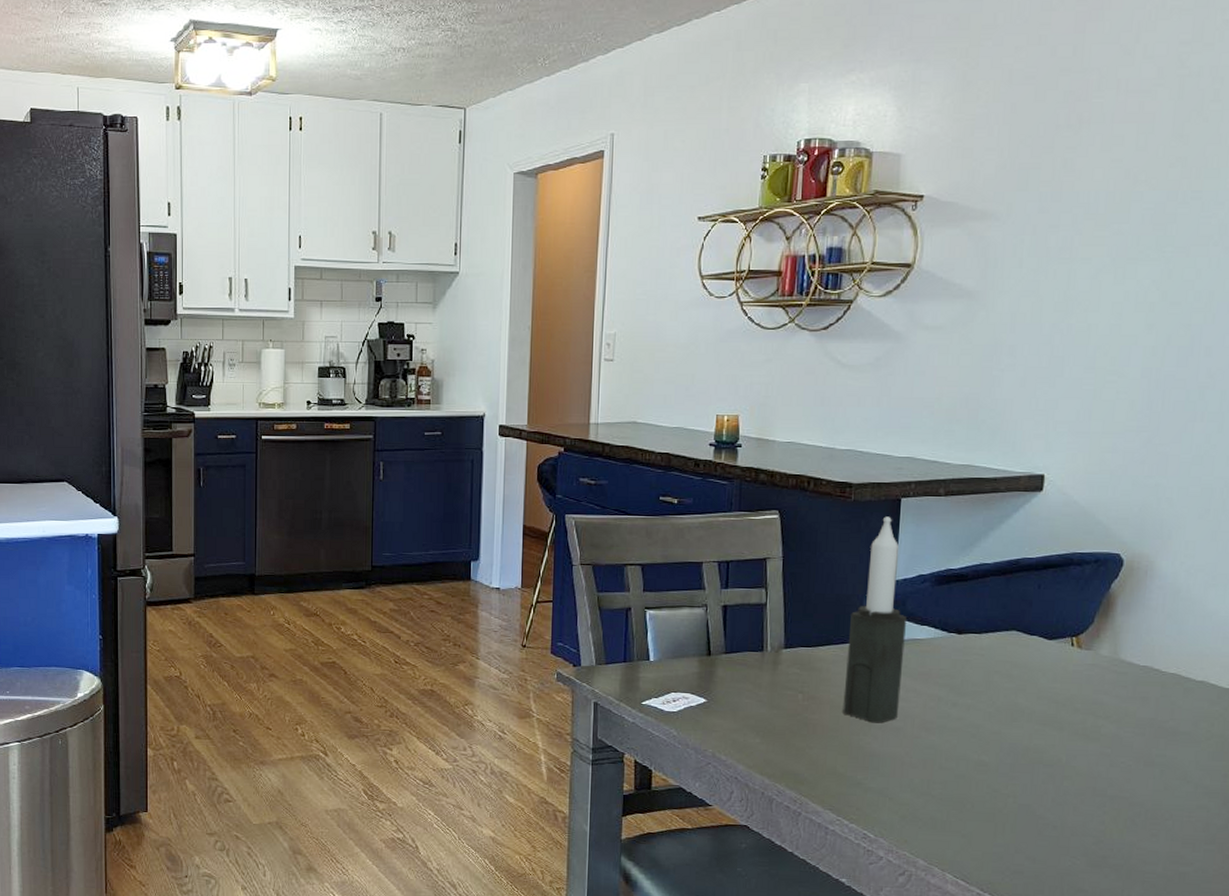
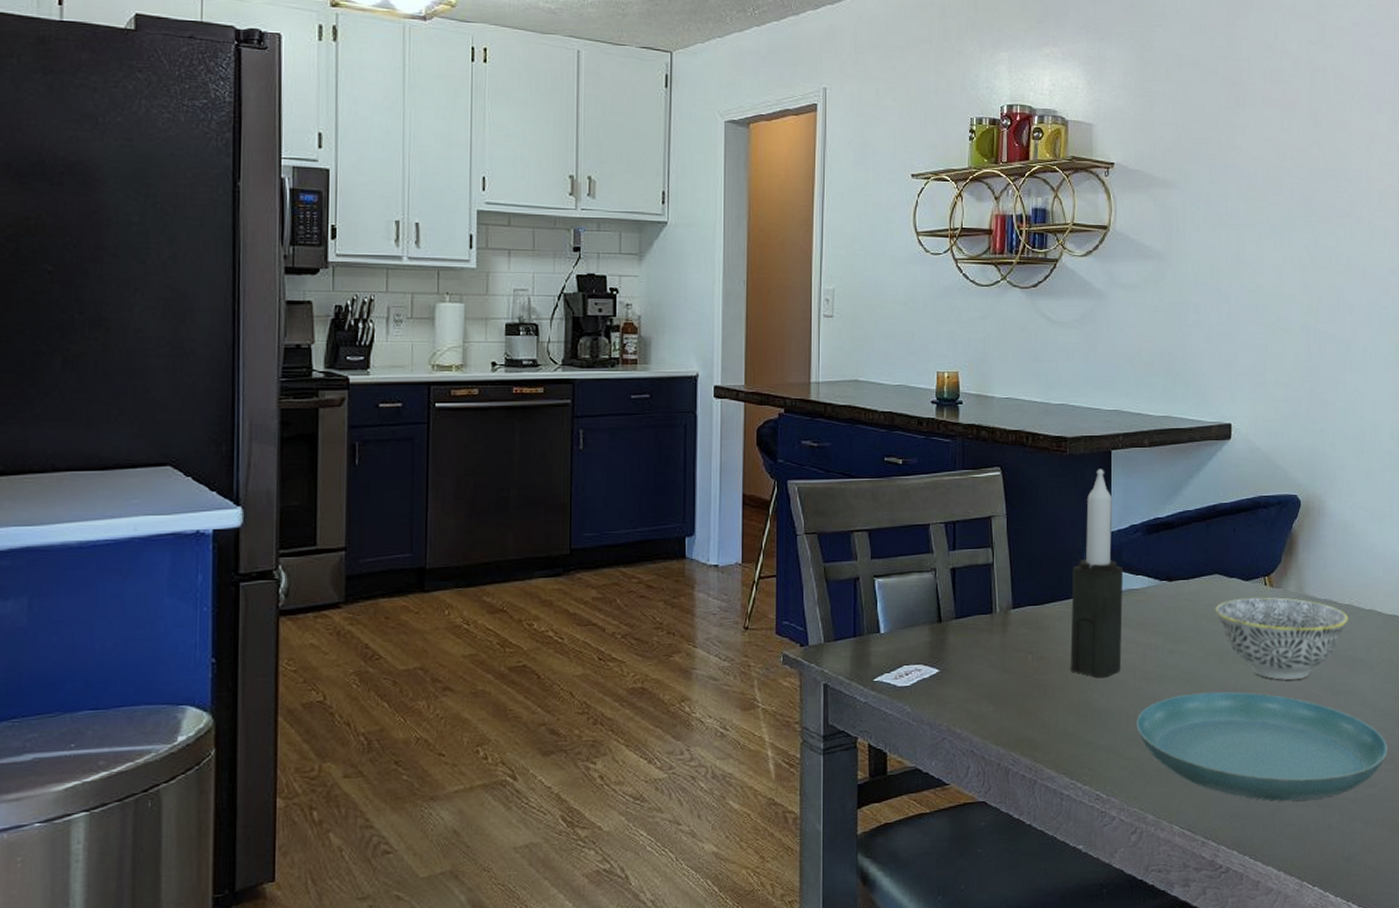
saucer: none [911,747,1210,869] -> present [1136,691,1388,802]
bowl: none [1010,657,1174,746] -> present [1215,597,1349,680]

